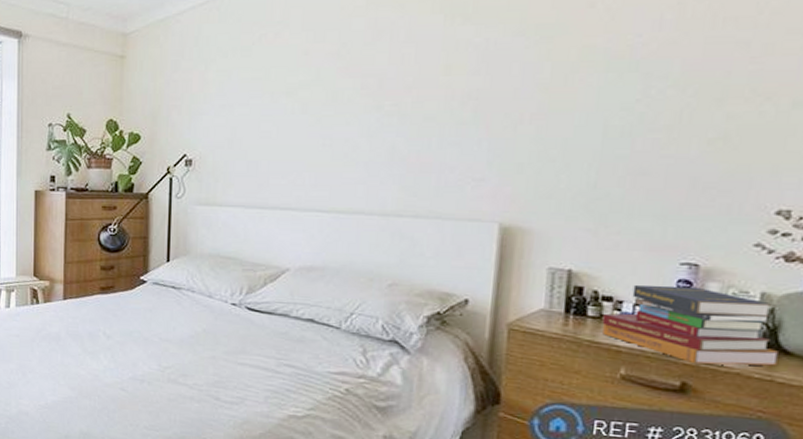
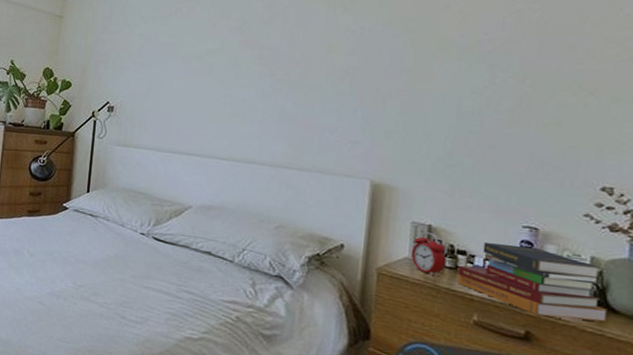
alarm clock: none [547,278,589,328] -> present [411,232,447,277]

